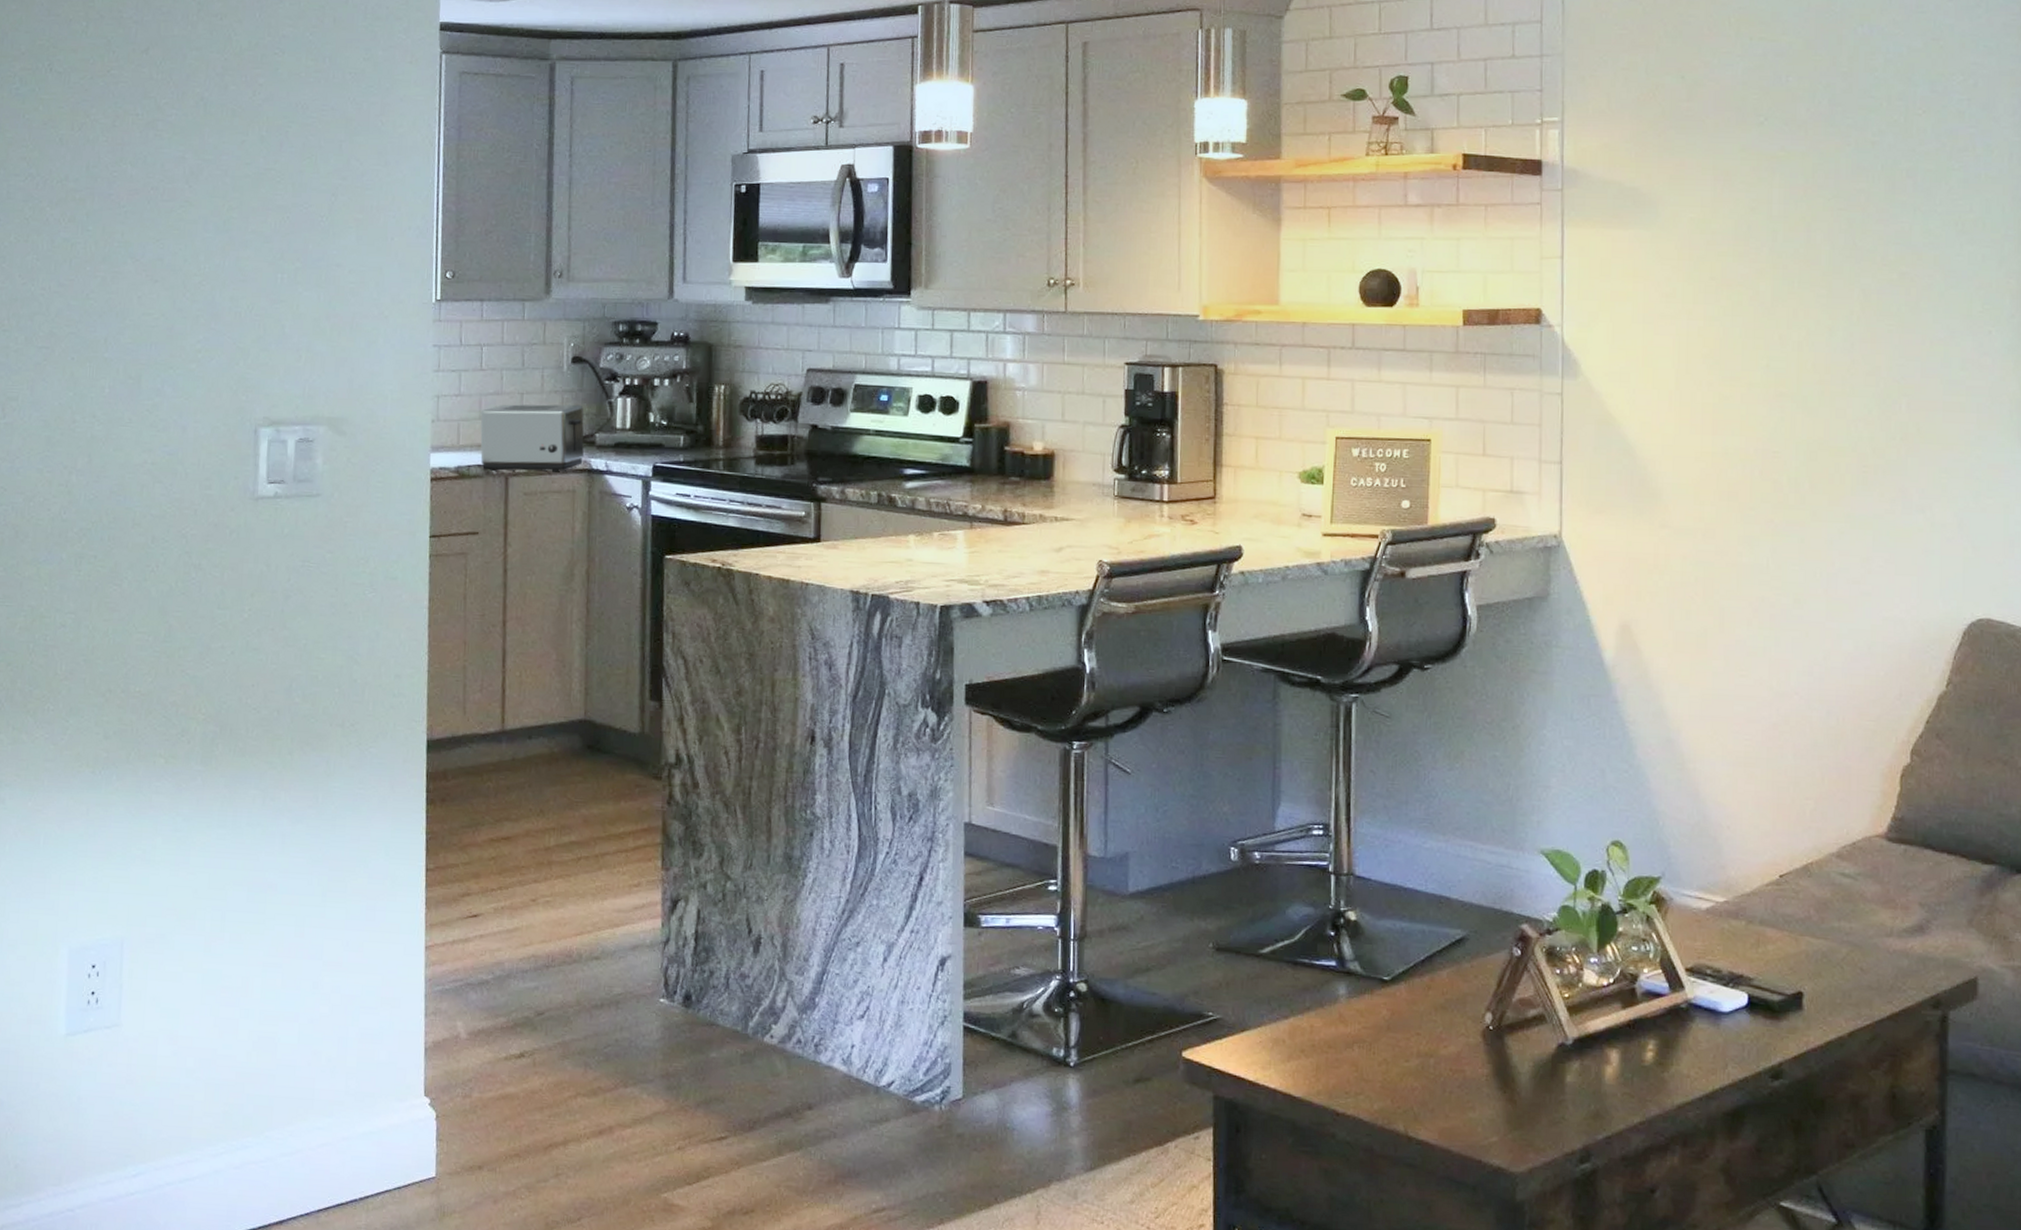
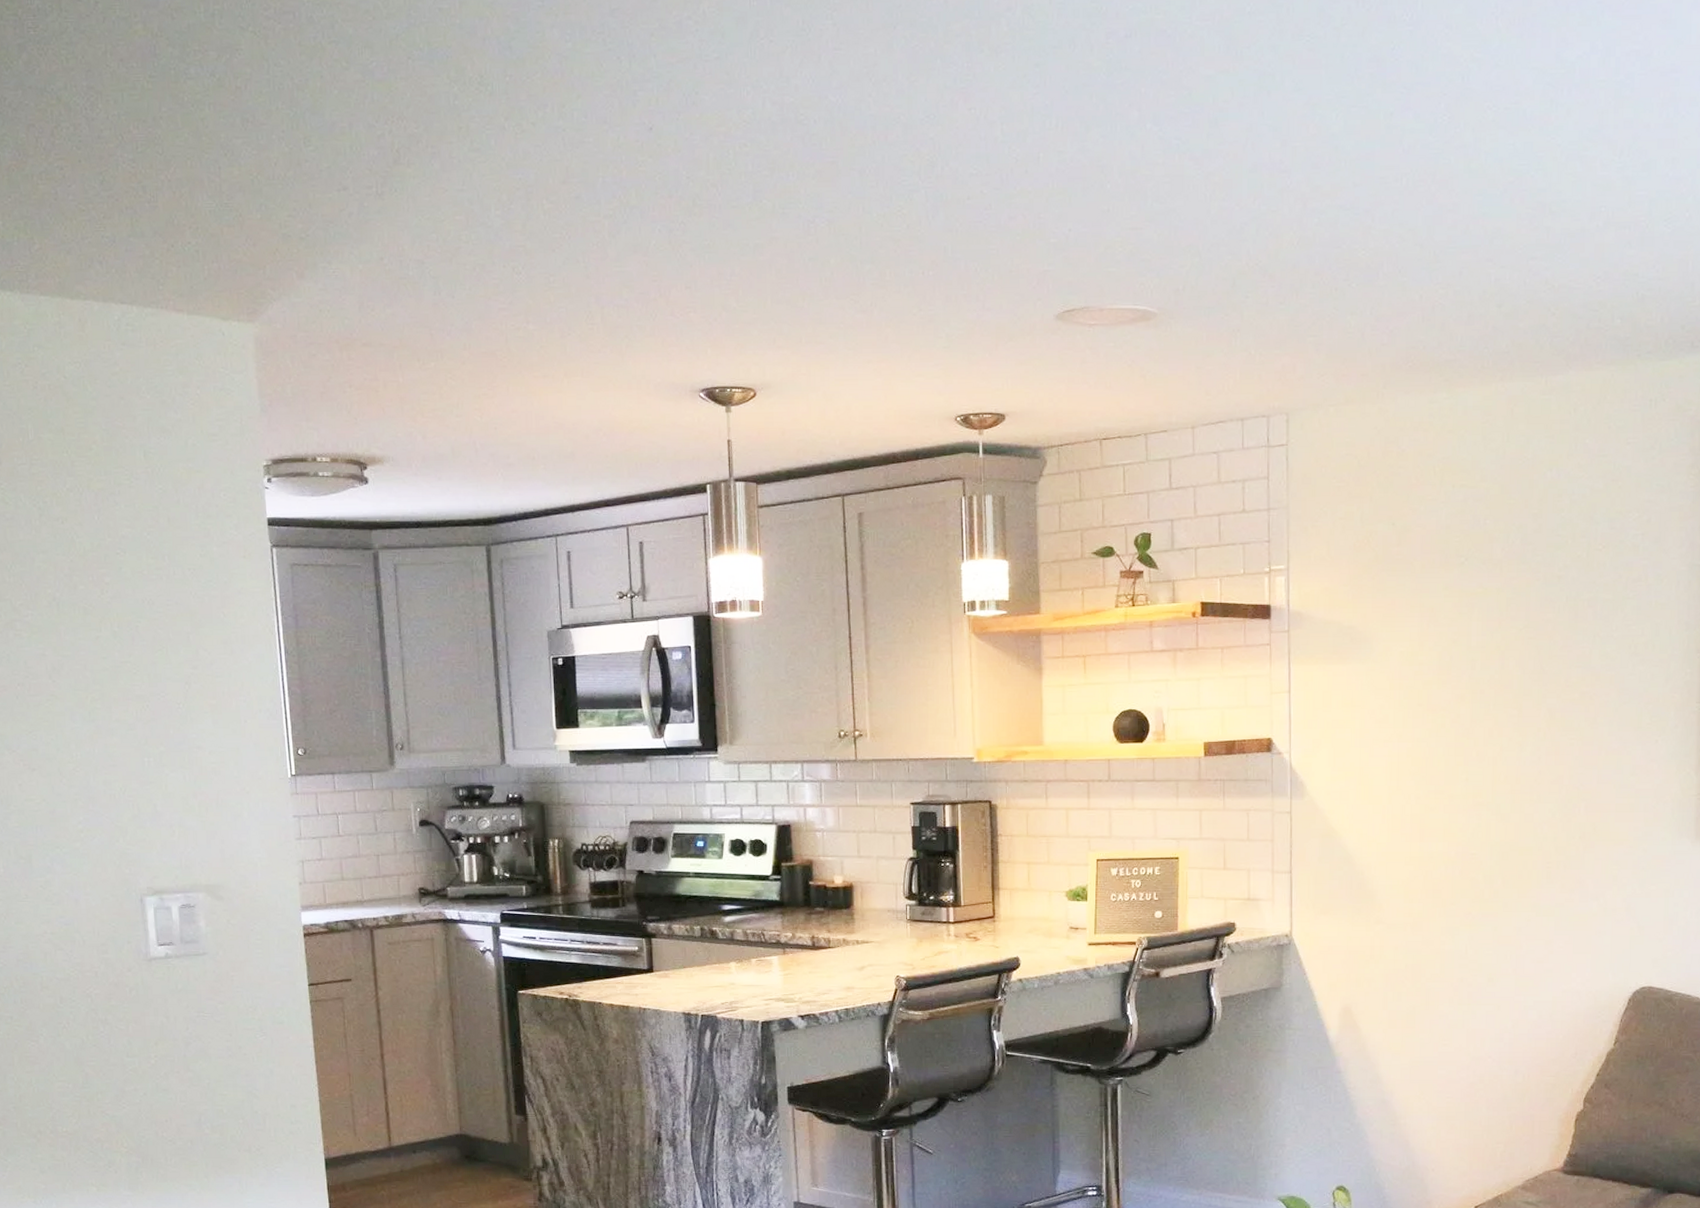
toaster: present [480,404,584,471] -> none [342,863,438,925]

